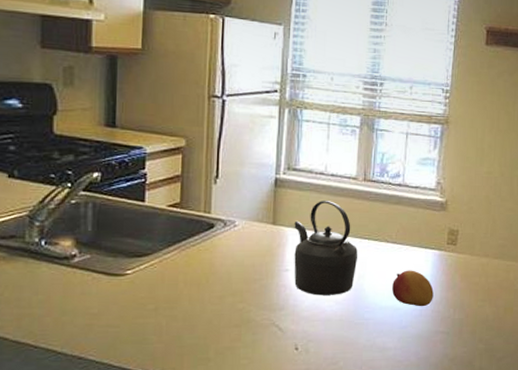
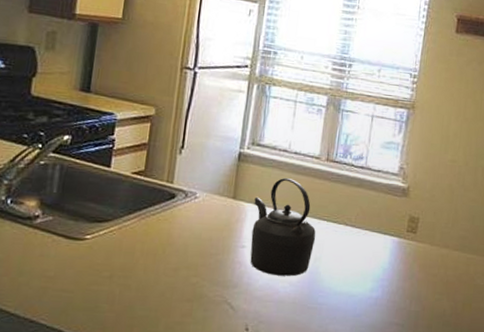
fruit: present [392,270,434,307] -> none [348,255,391,296]

